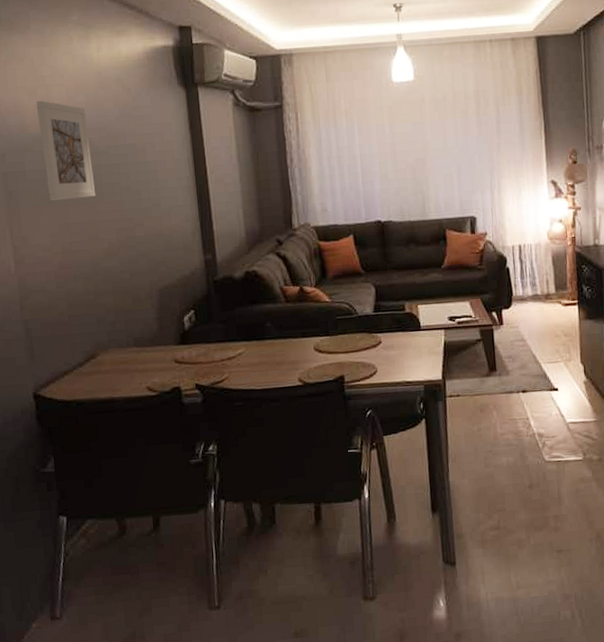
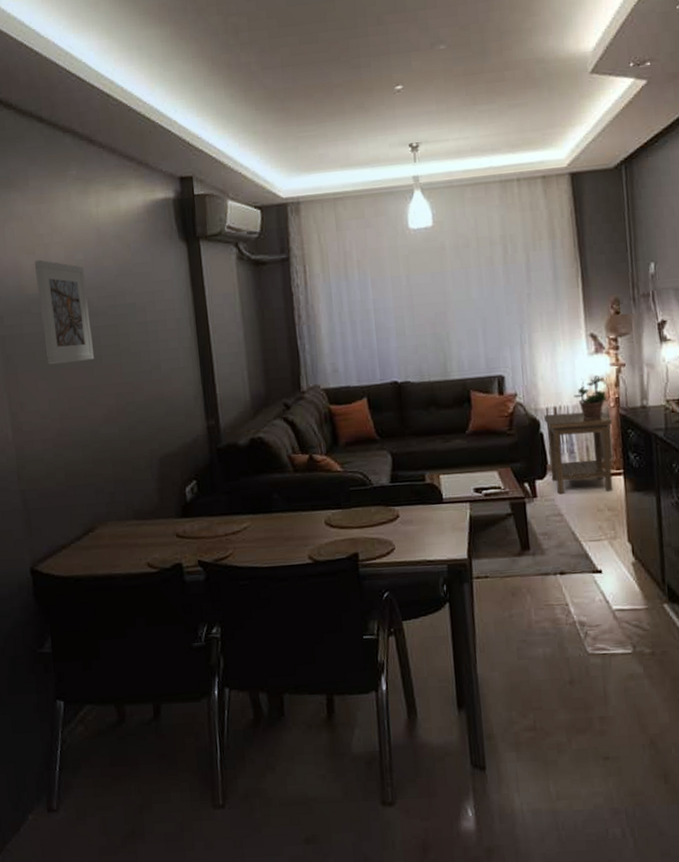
side table: none [510,249,569,322] -> present [544,411,613,494]
potted plant: none [536,217,565,256] -> present [573,375,608,419]

